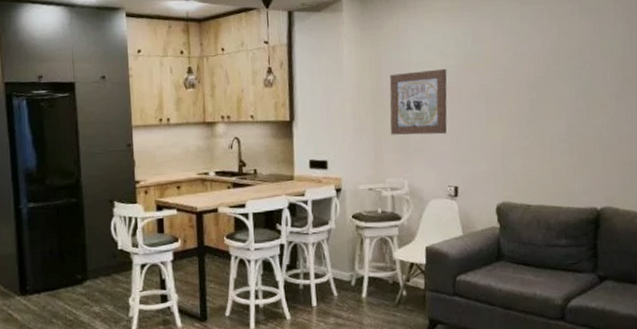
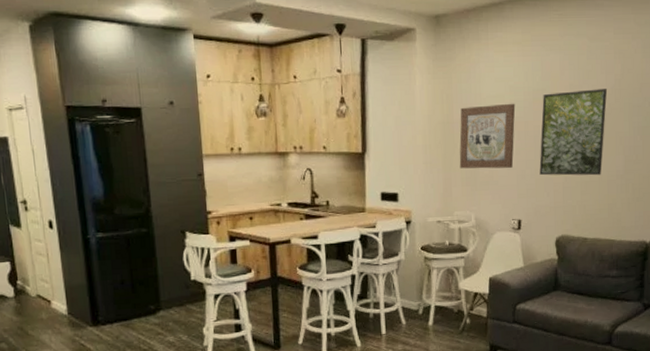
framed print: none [475,52,544,141] -> present [539,89,608,176]

